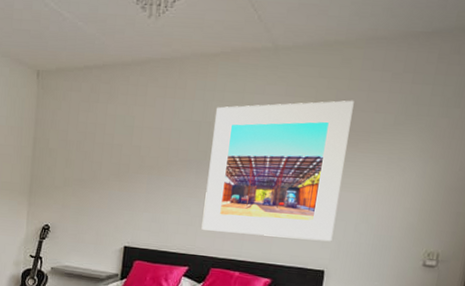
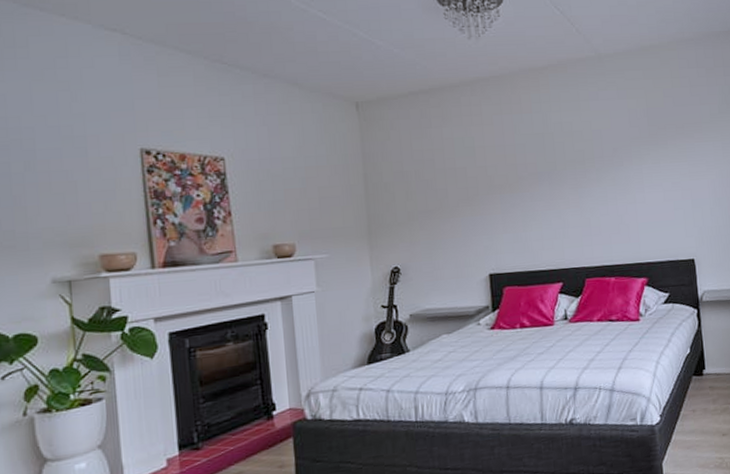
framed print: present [201,100,354,242] -> none [555,96,694,241]

